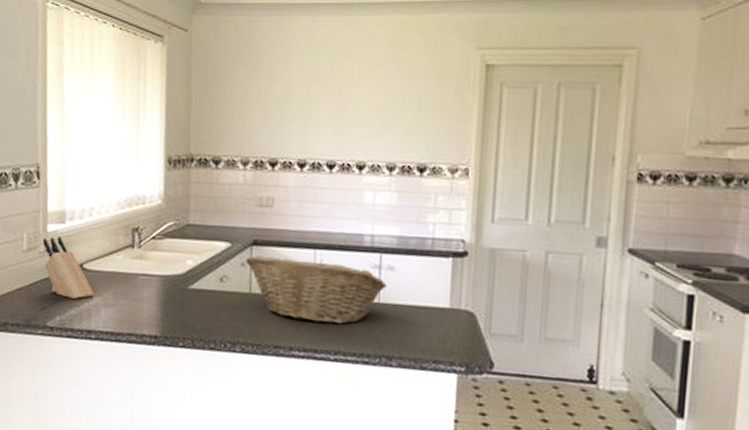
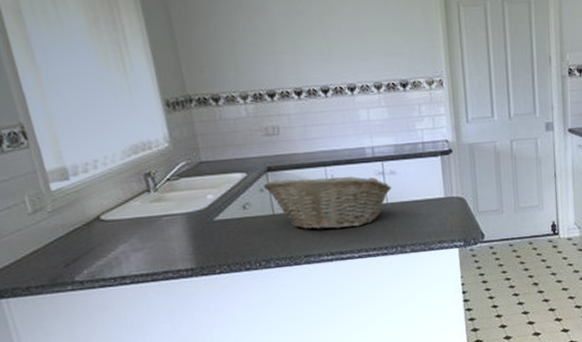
knife block: present [43,237,94,299] -> none [48,193,119,251]

